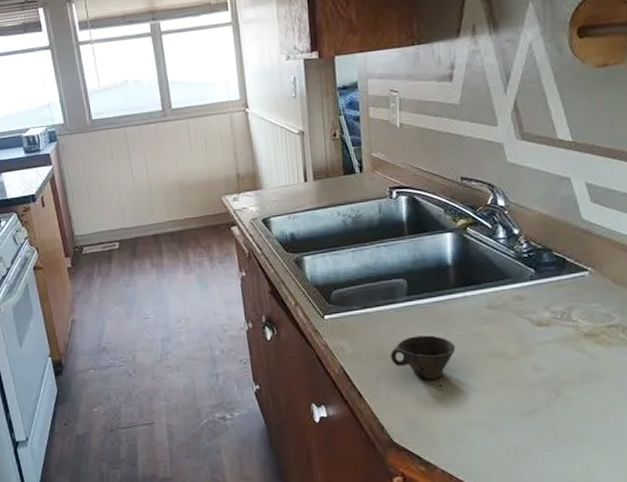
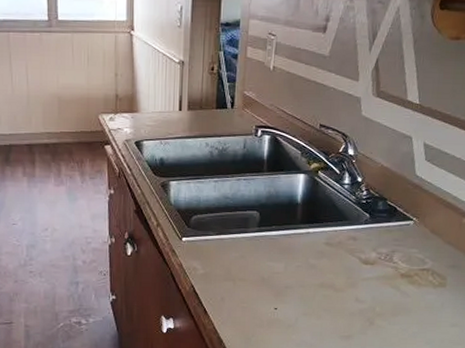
cup: present [390,335,456,379] -> none [236,263,293,302]

